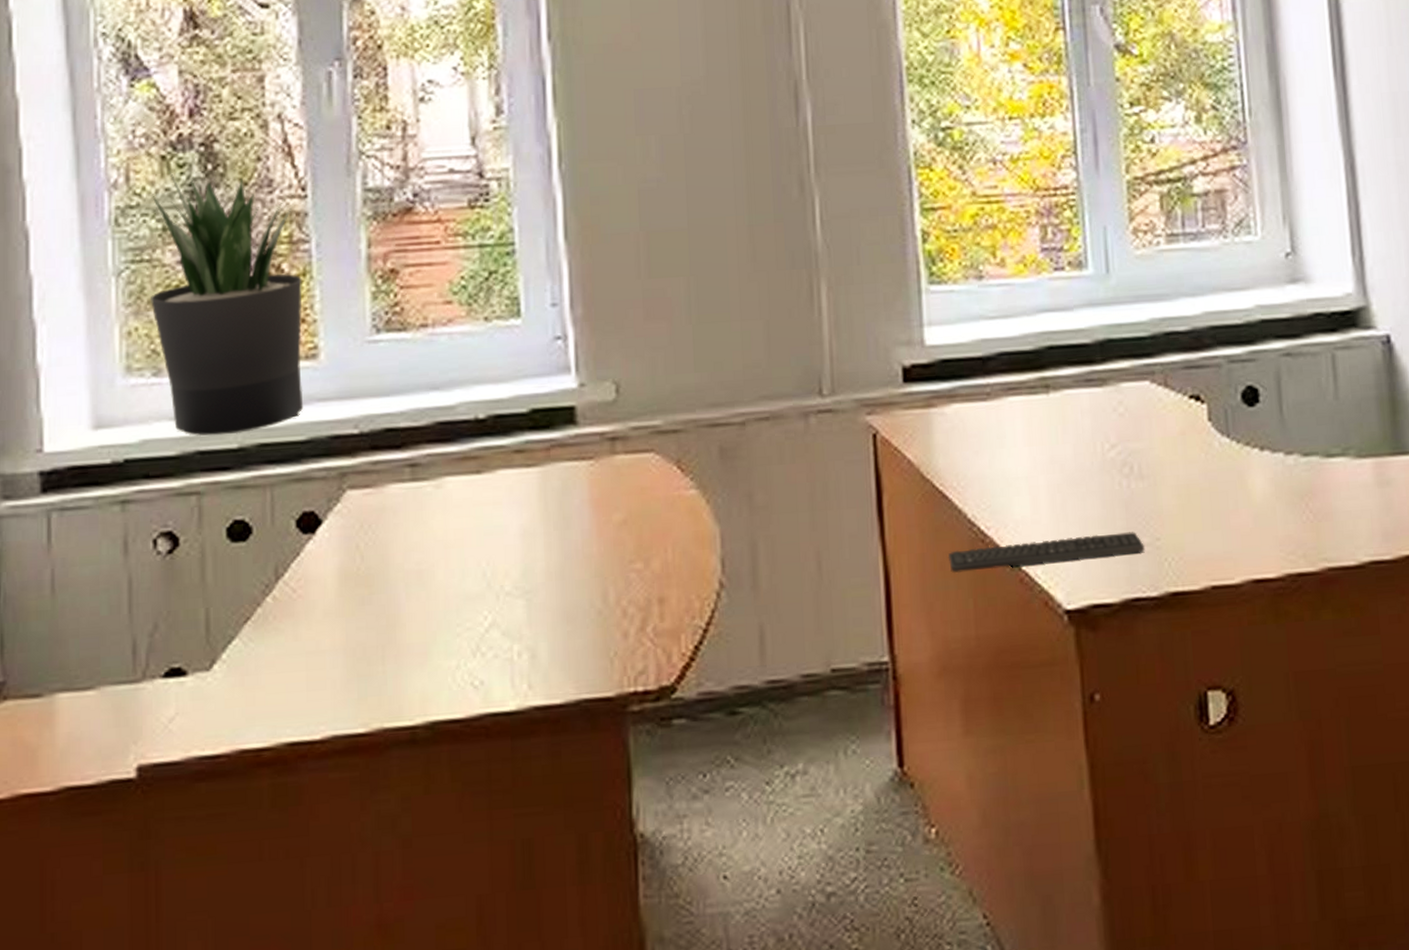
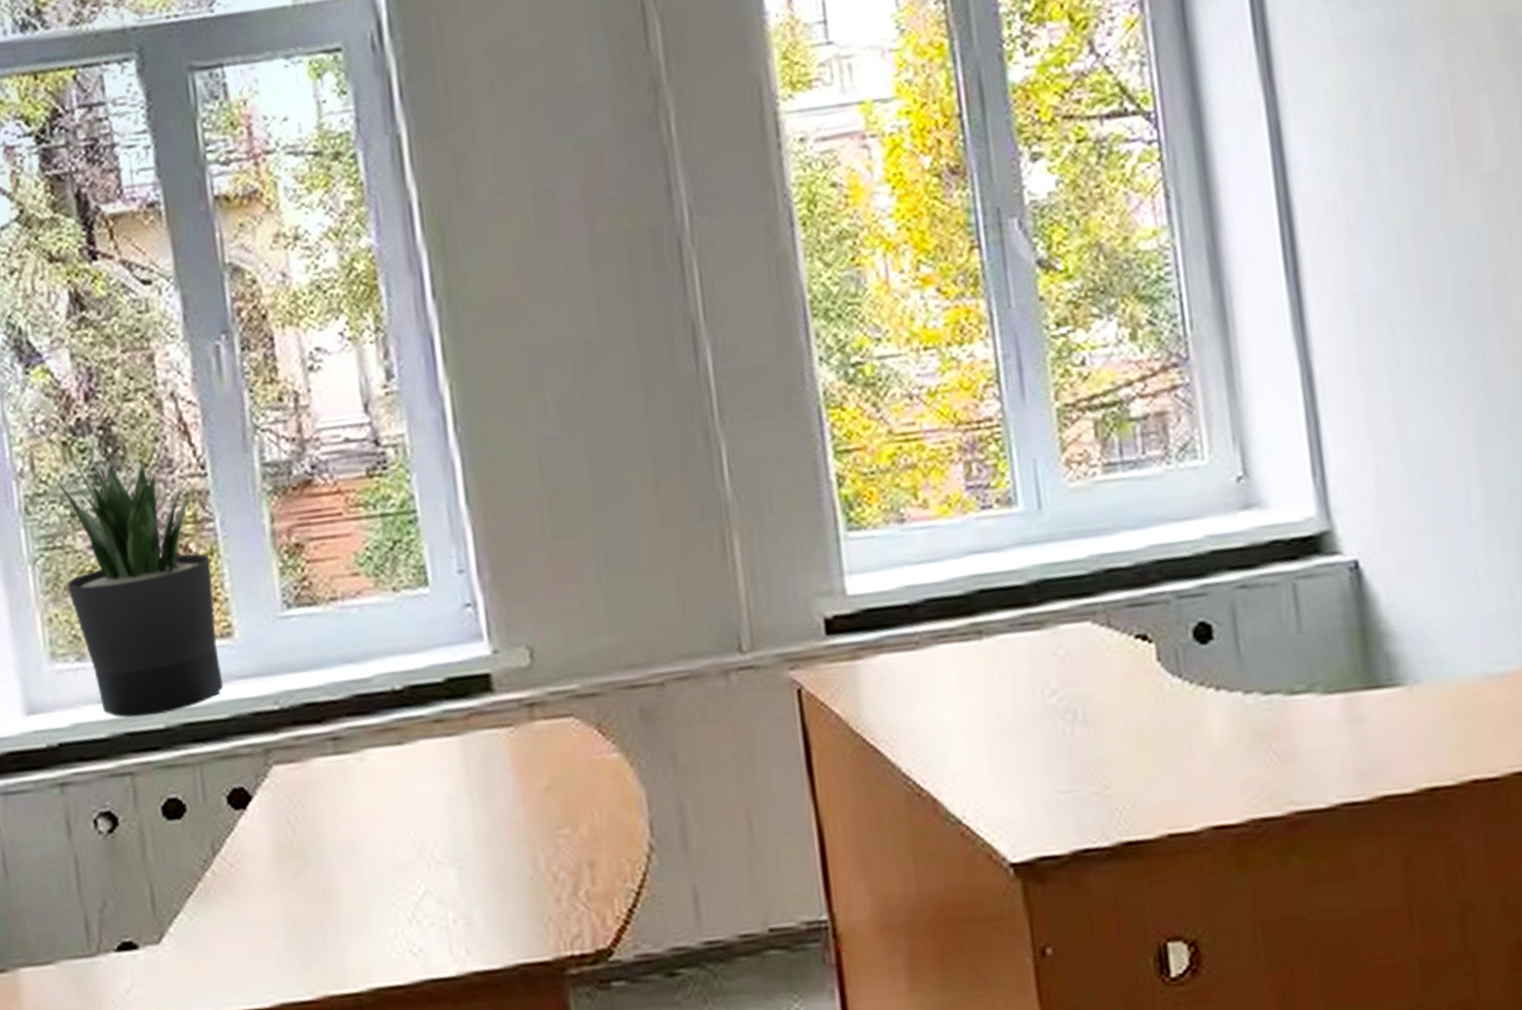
computer keyboard: present [947,532,1145,574] -> none [883,780,1093,830]

